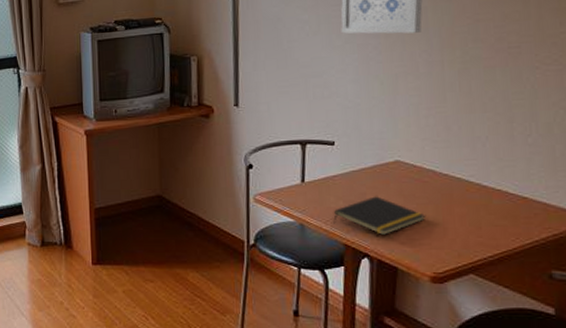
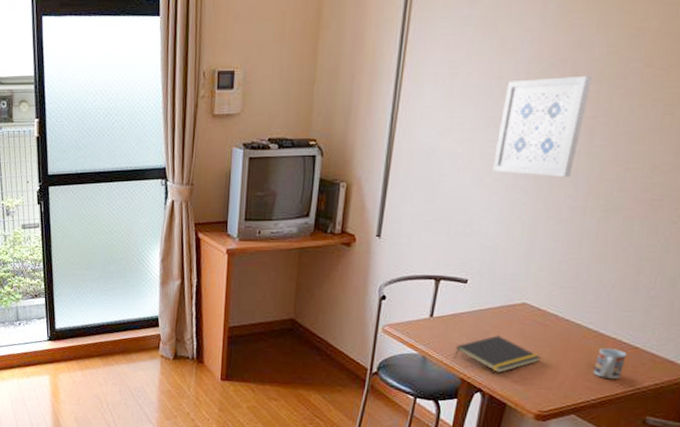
cup: none [484,201,517,232] -> present [594,348,627,379]

